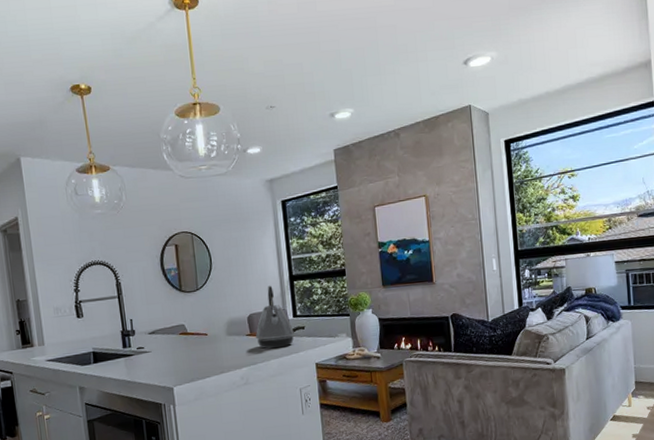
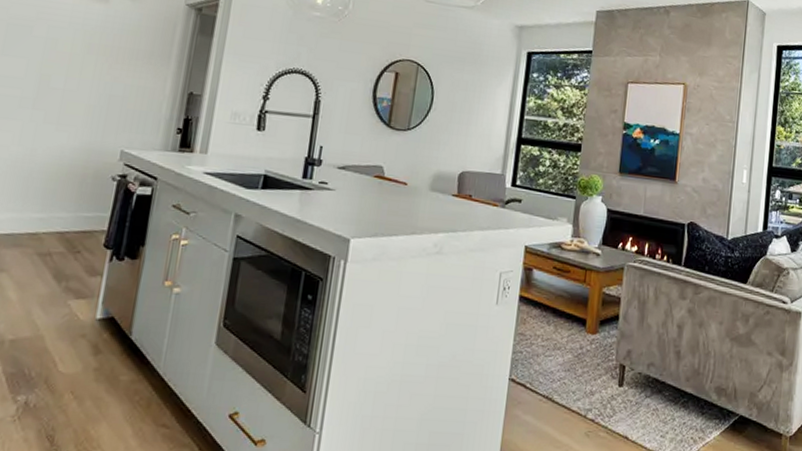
kettle: present [255,285,294,349] -> none [462,143,509,219]

